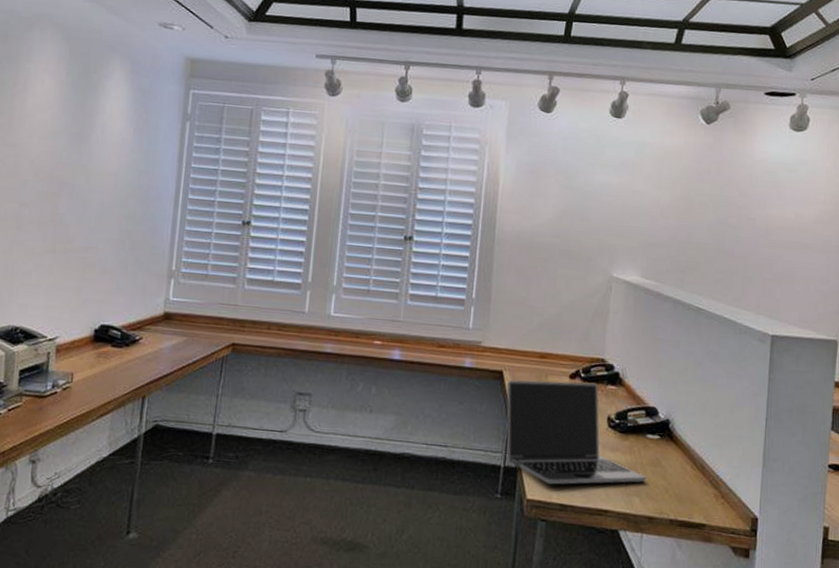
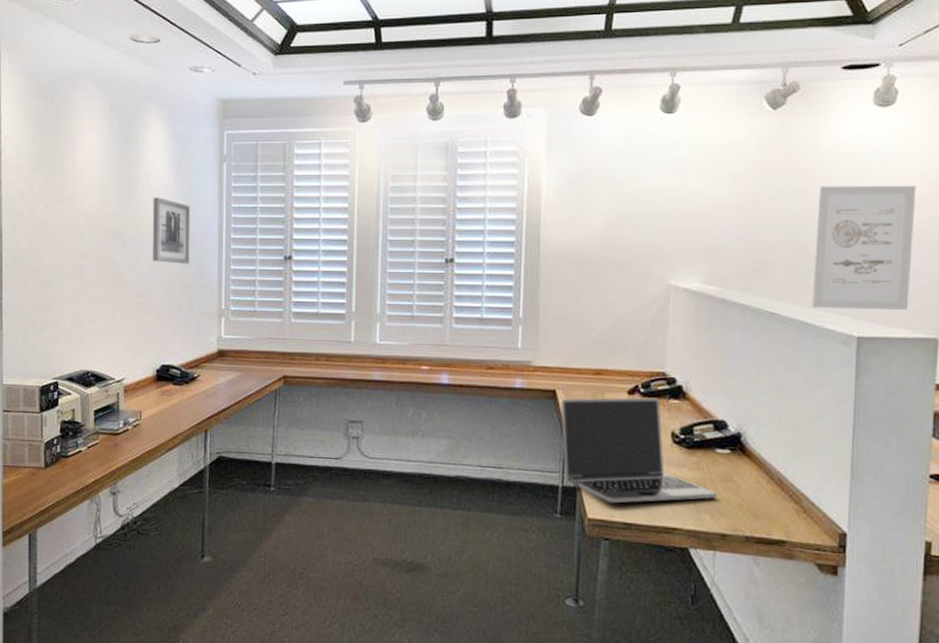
wall art: none [101,150,148,222] -> present [152,197,191,264]
wall art: none [734,196,823,313] -> present [811,185,917,310]

